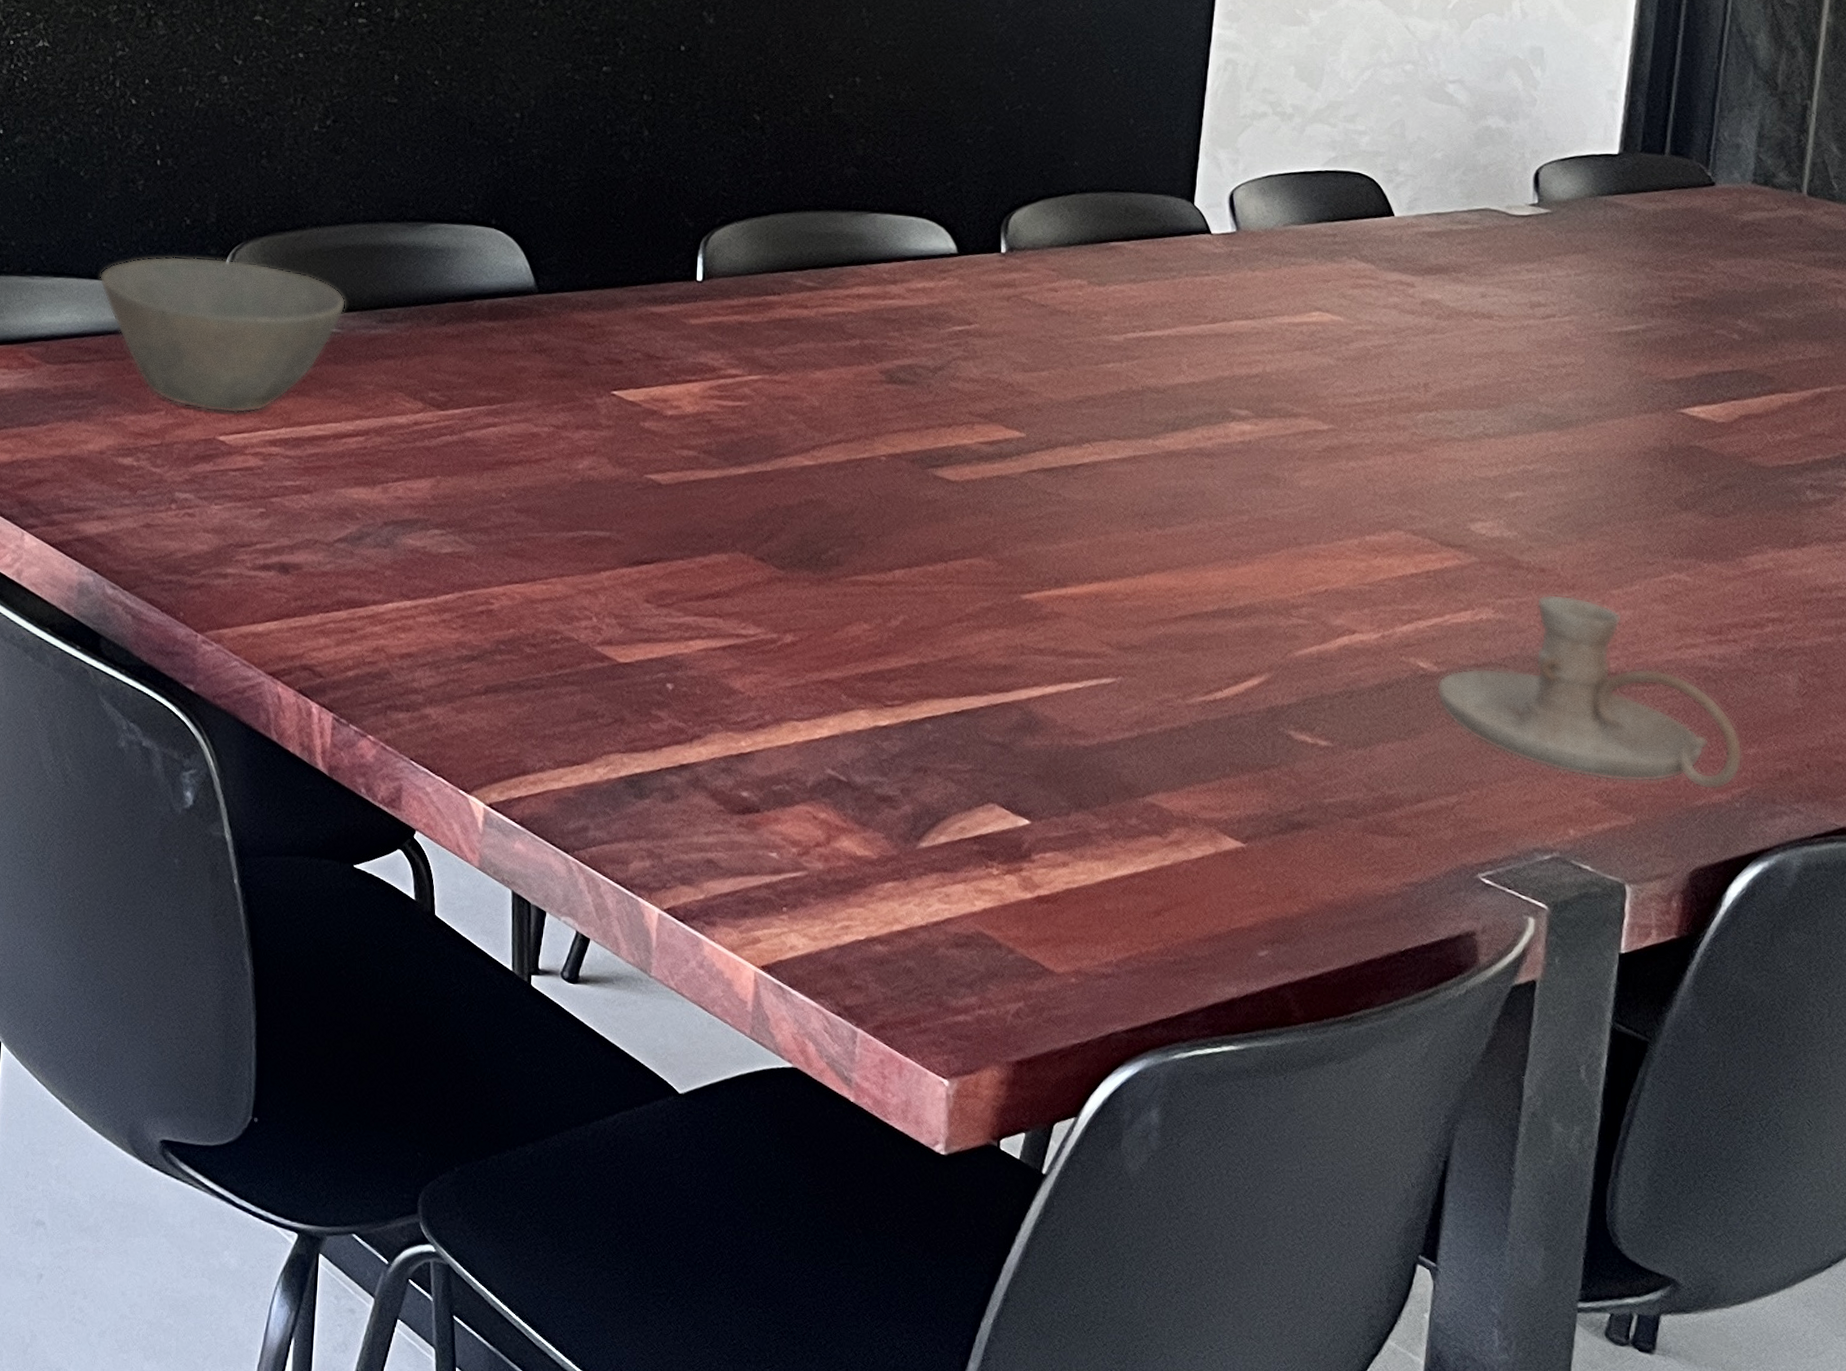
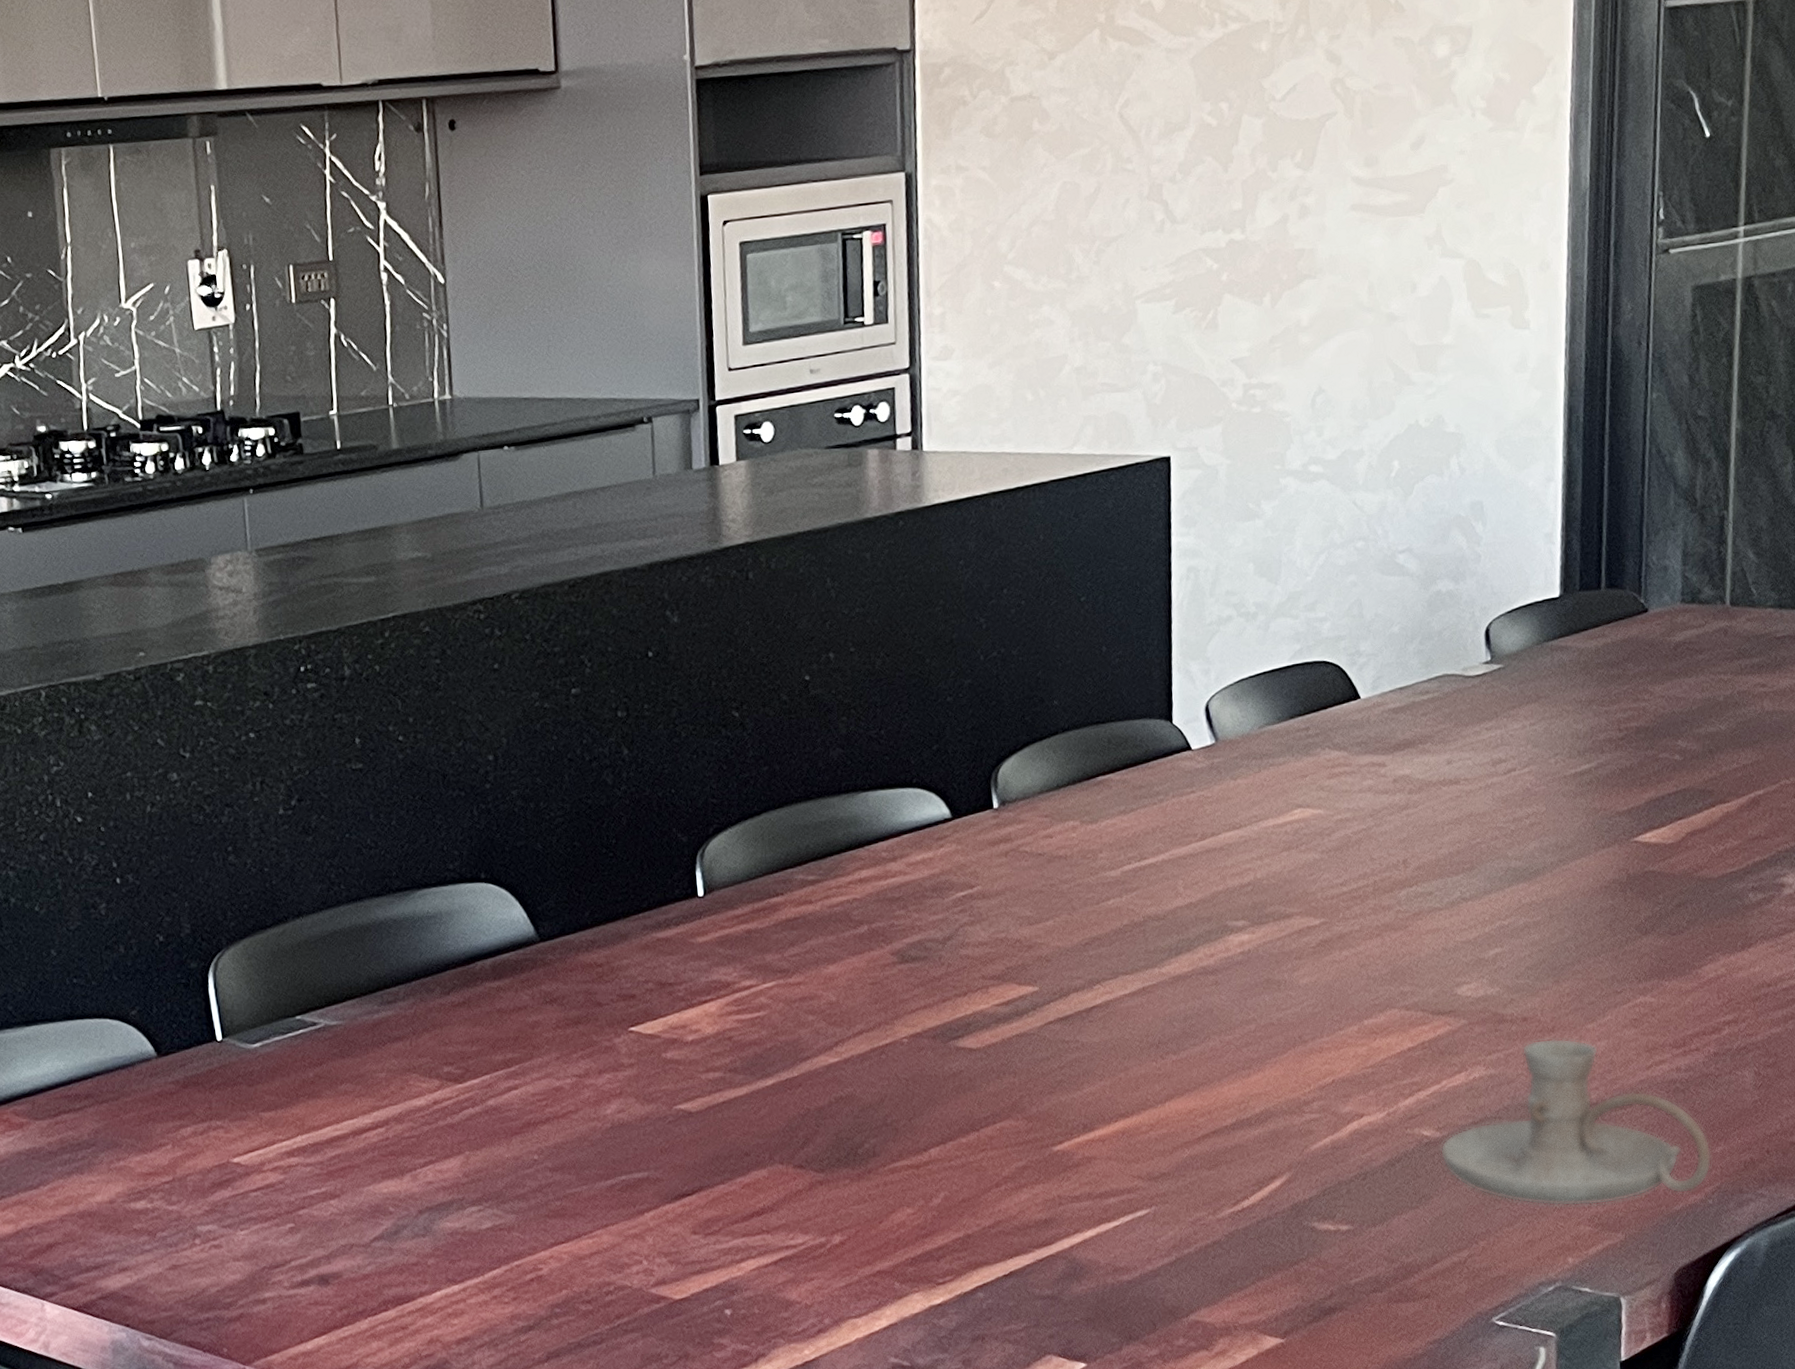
bowl: present [99,256,346,414] -> none [76,968,344,1135]

